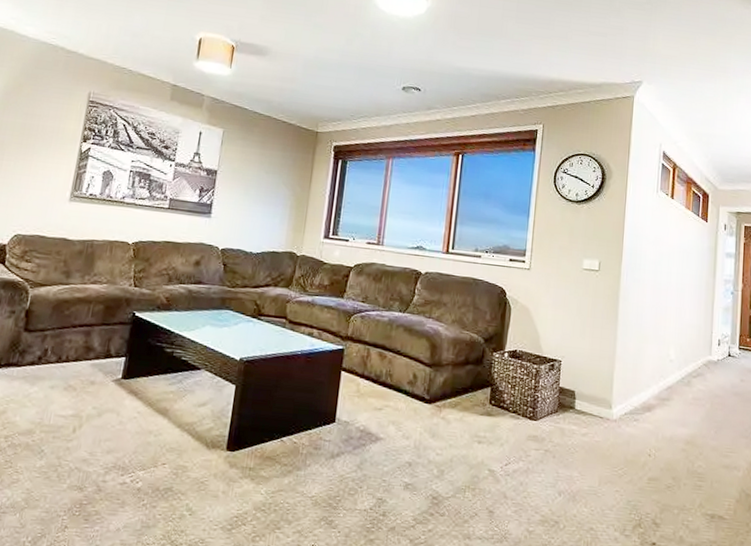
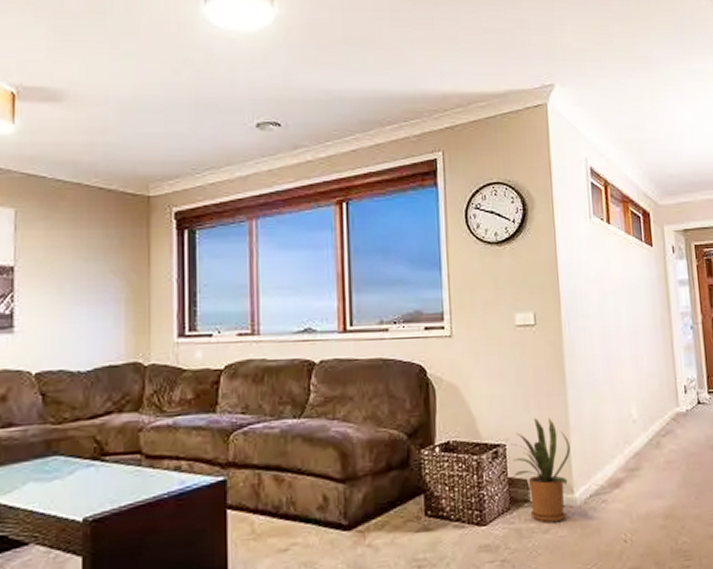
house plant: none [564,343,614,430] -> present [510,417,570,523]

